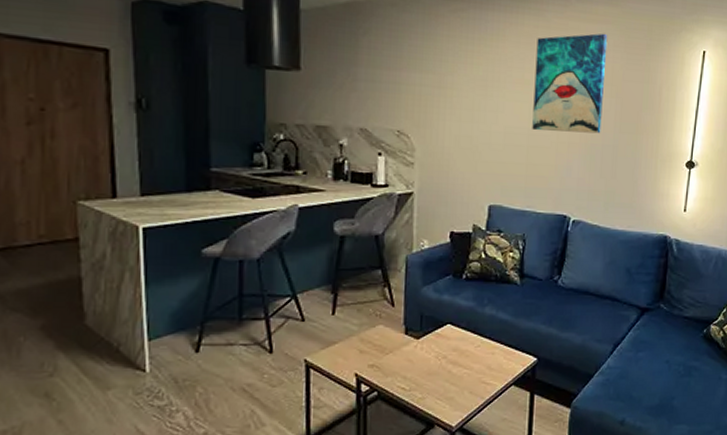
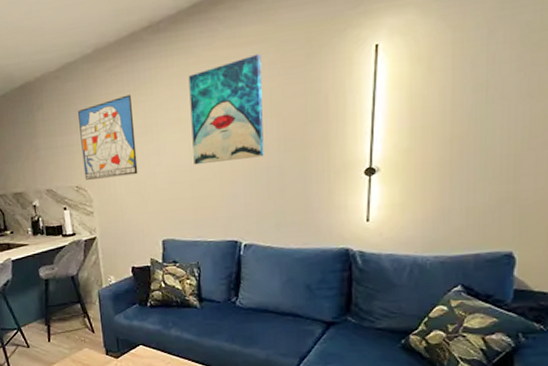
wall art: none [409,42,475,129] -> present [78,94,138,180]

